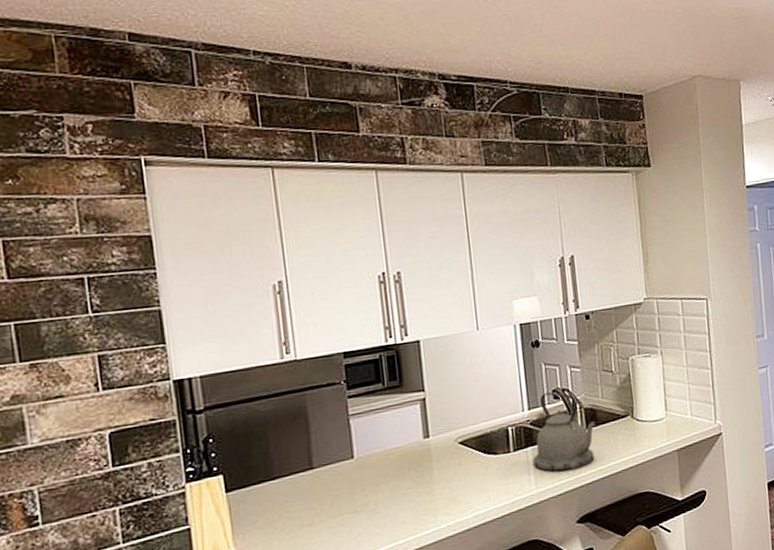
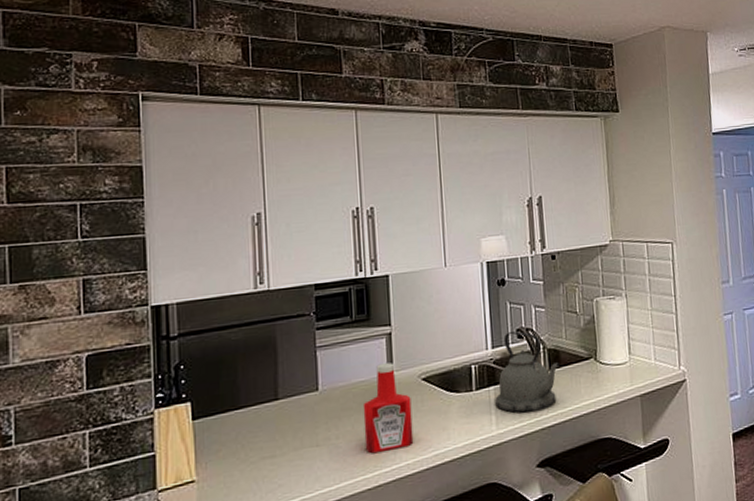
ketchup bottle: none [400,428,454,518] -> present [362,362,414,454]

